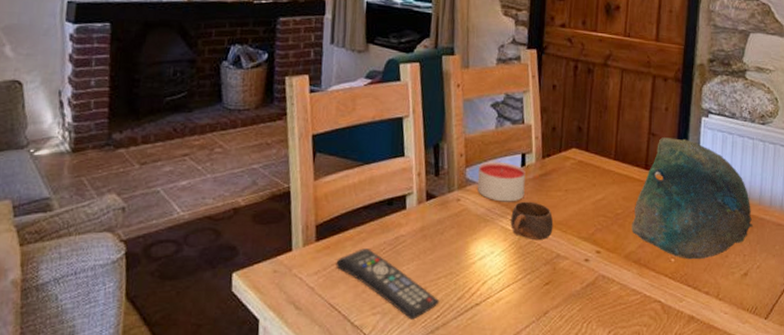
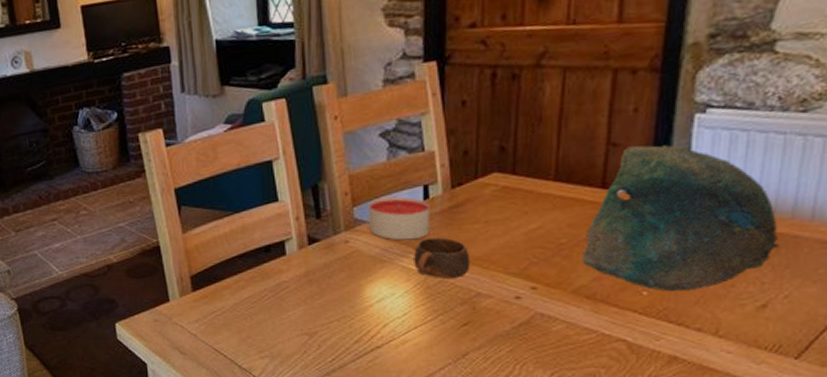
remote control: present [336,248,440,320] -> none [216,296,334,363]

